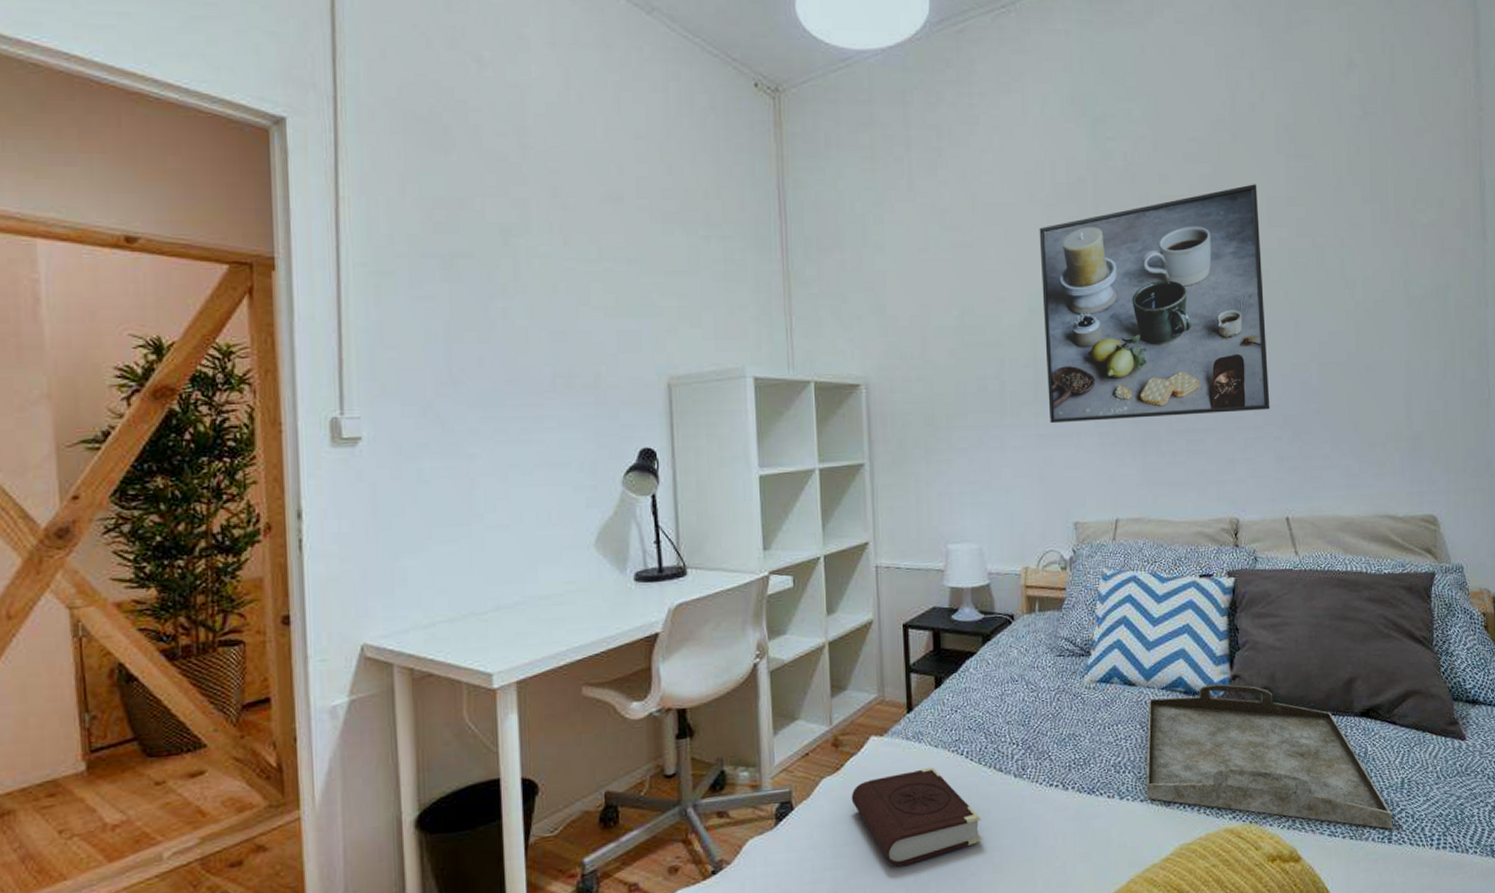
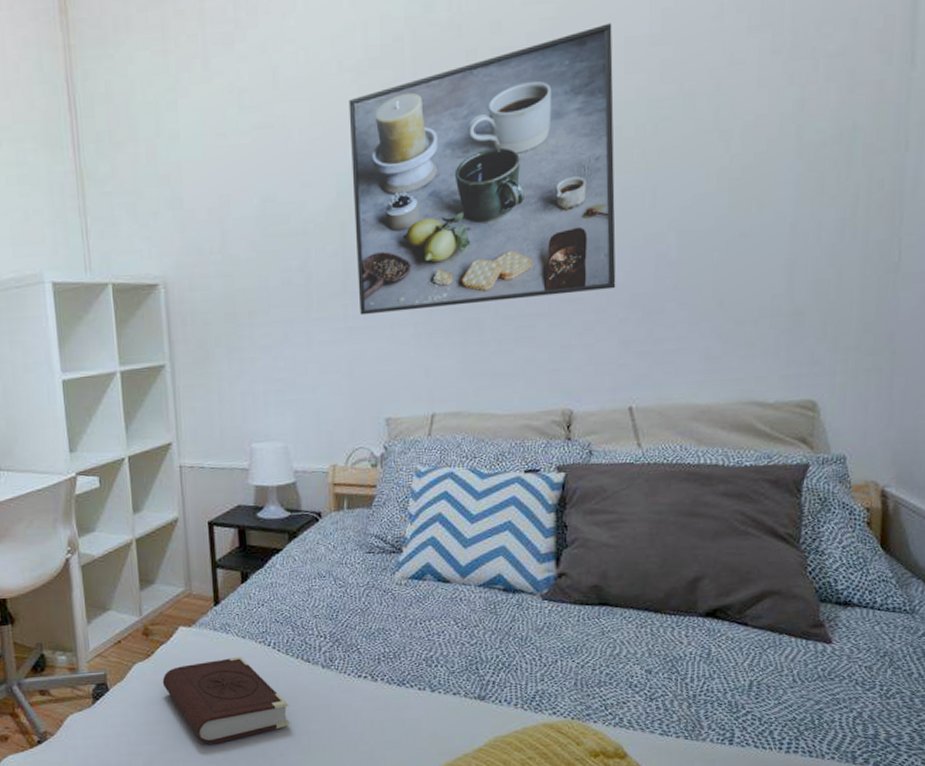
serving tray: present [1145,683,1393,830] -> none [459,581,736,732]

